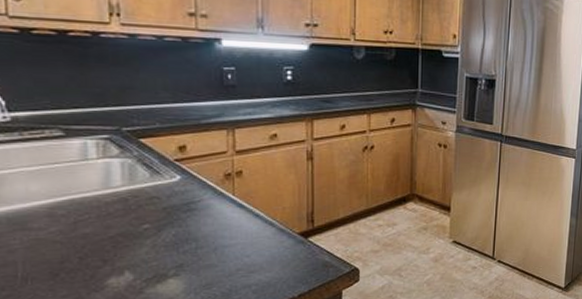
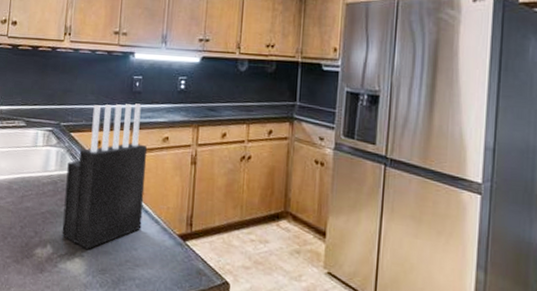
knife block: none [141,99,253,268] -> present [61,103,147,250]

